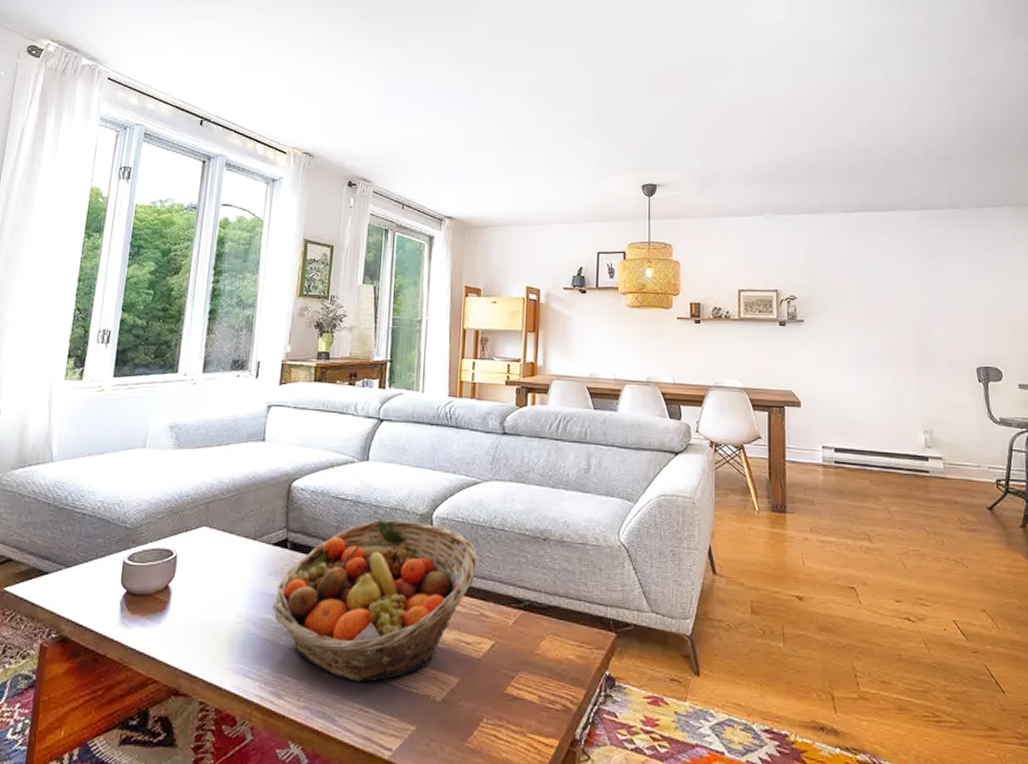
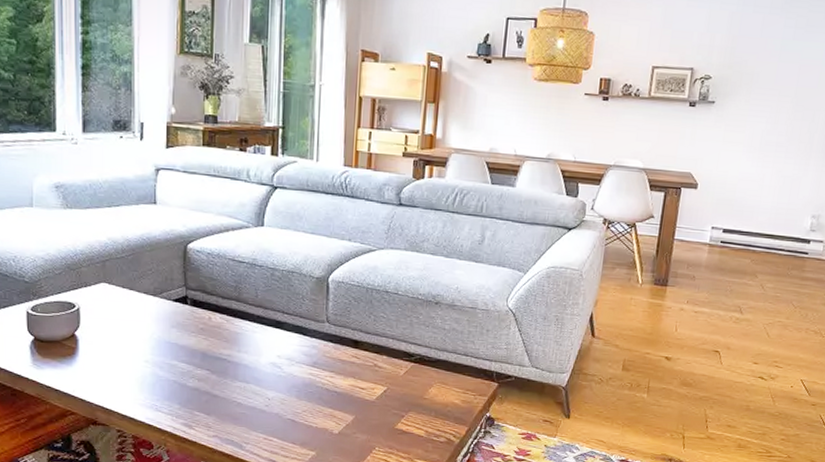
fruit basket: present [272,519,478,682] -> none [178,281,373,418]

